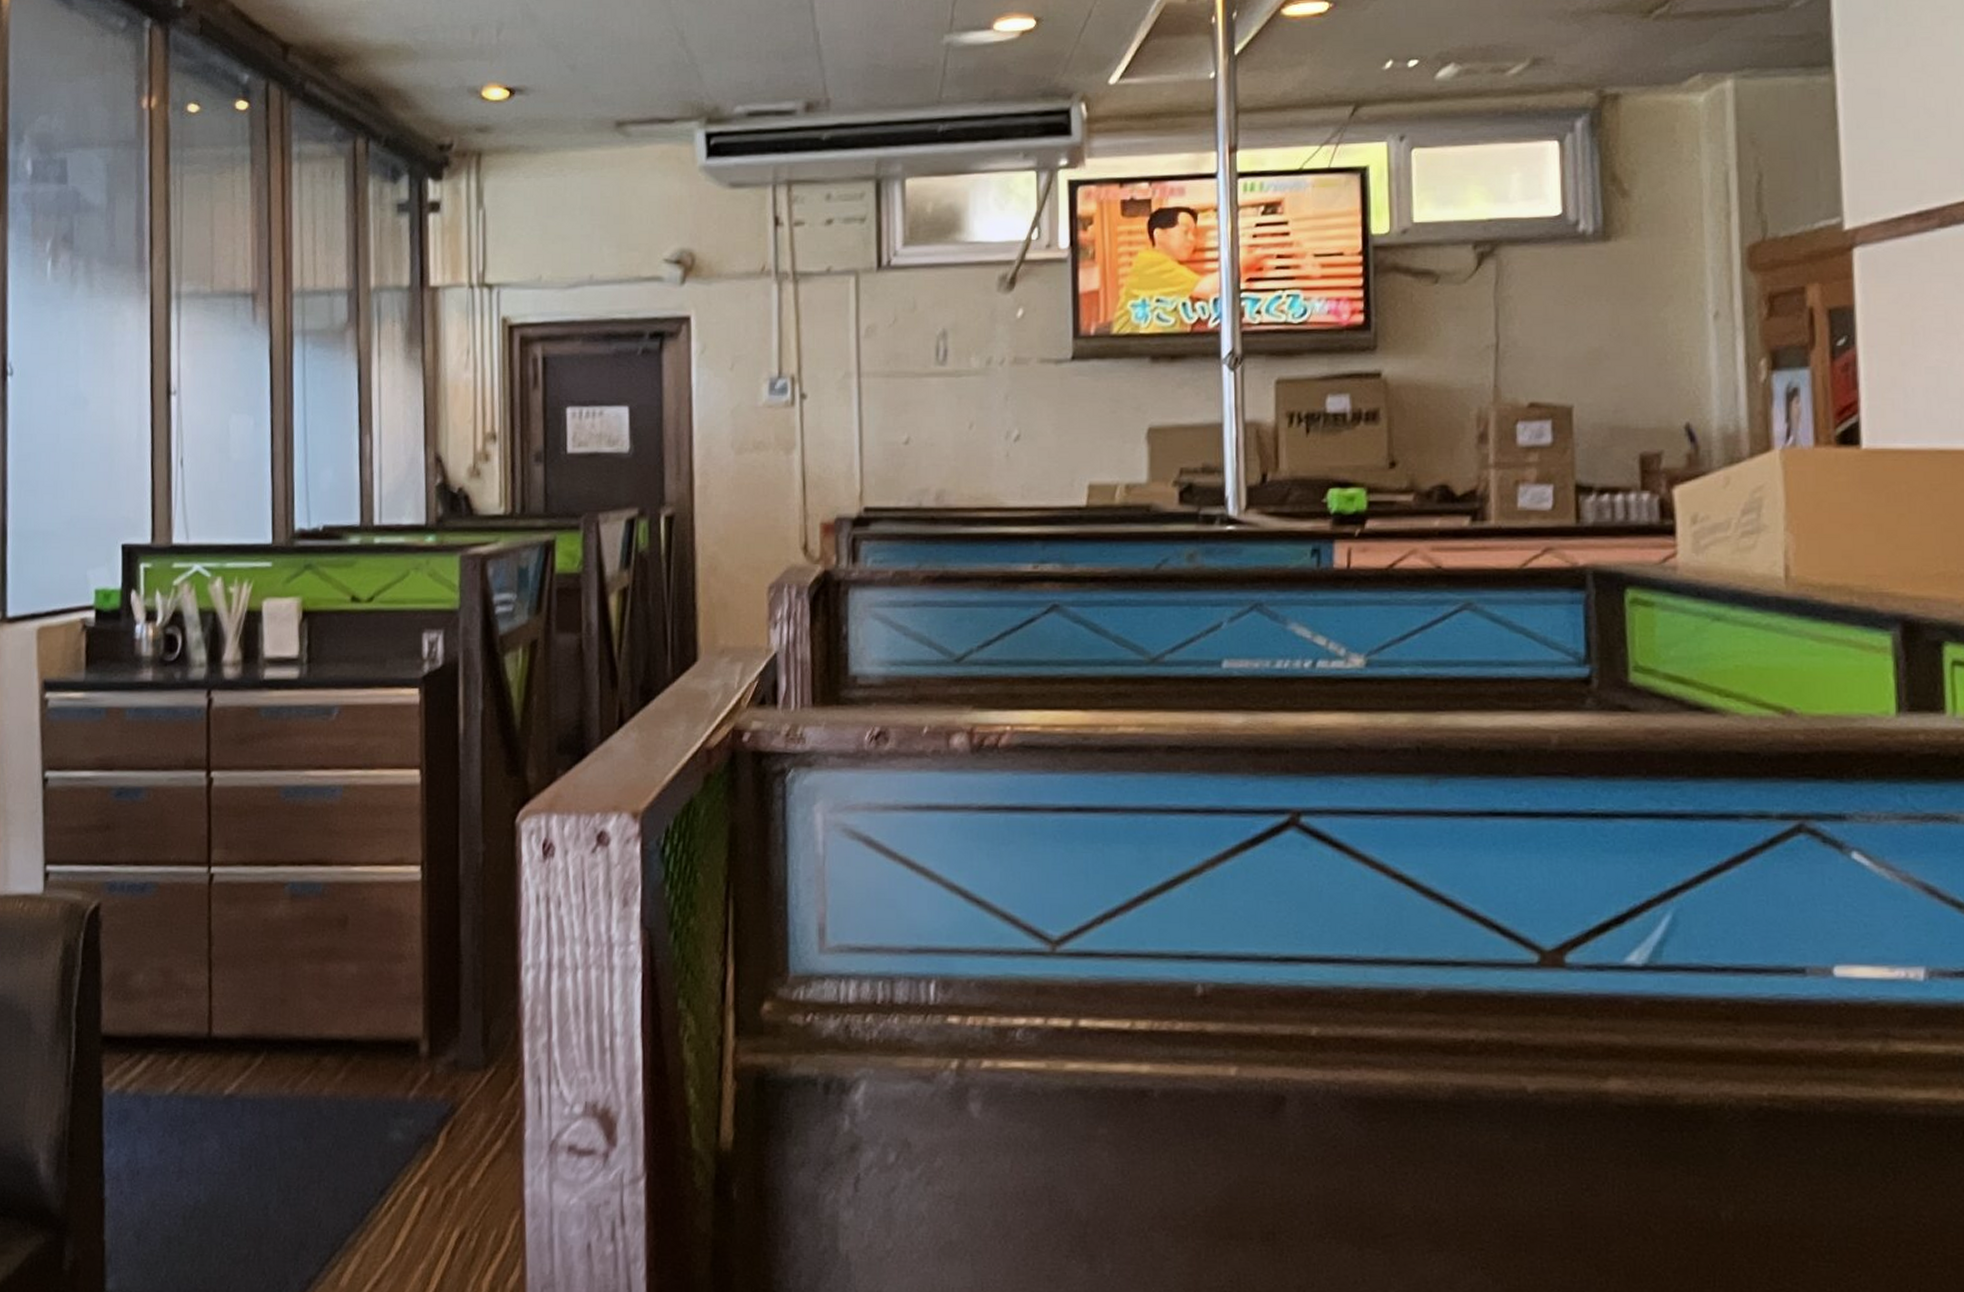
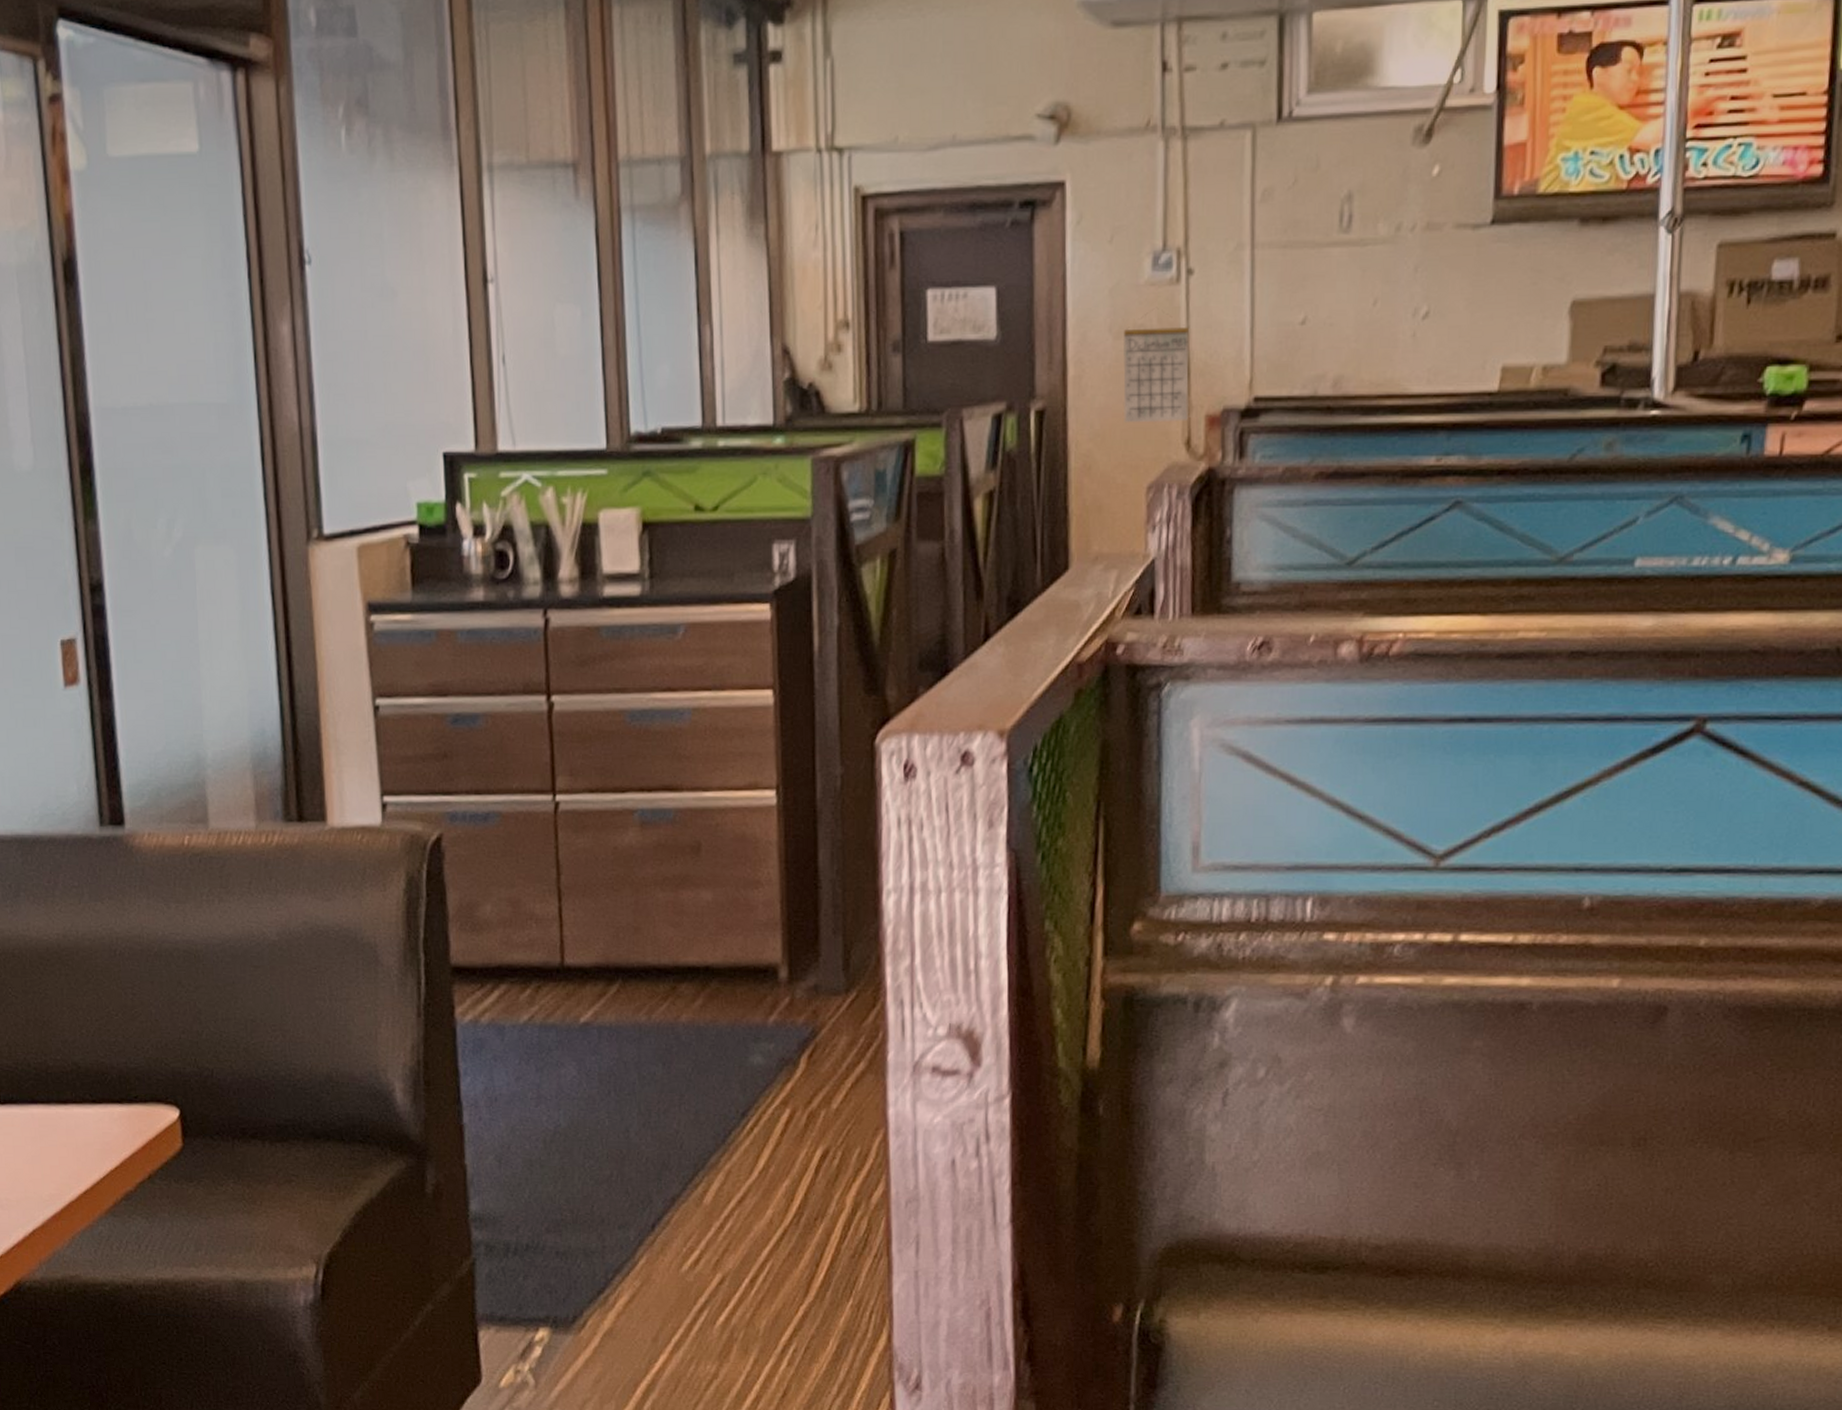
calendar: none [744,431,806,529] -> present [1123,312,1190,423]

